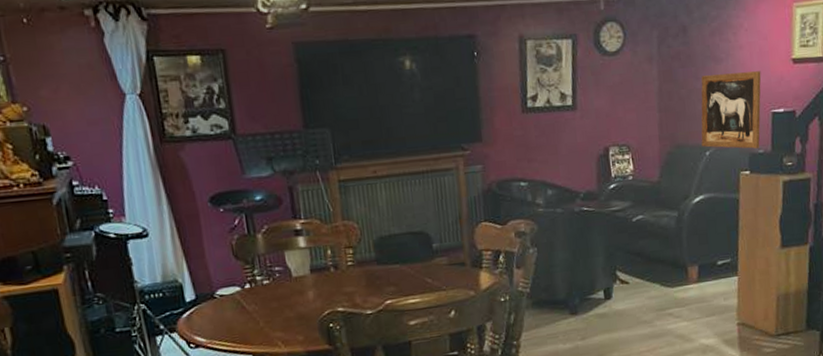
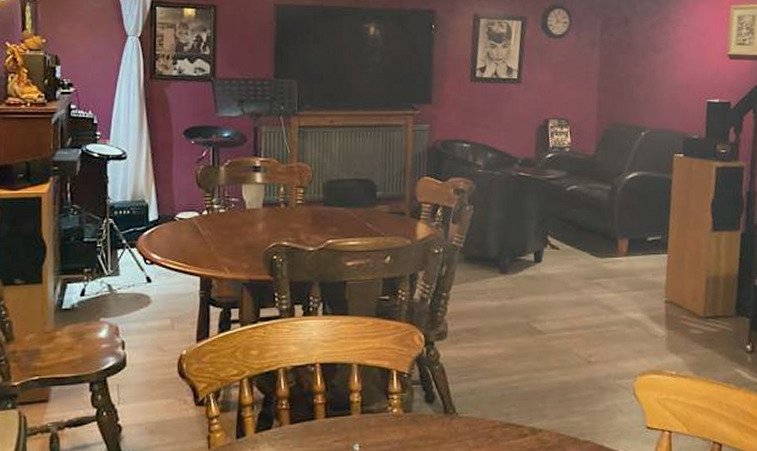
wall art: present [701,71,761,149] -> none [637,63,698,134]

